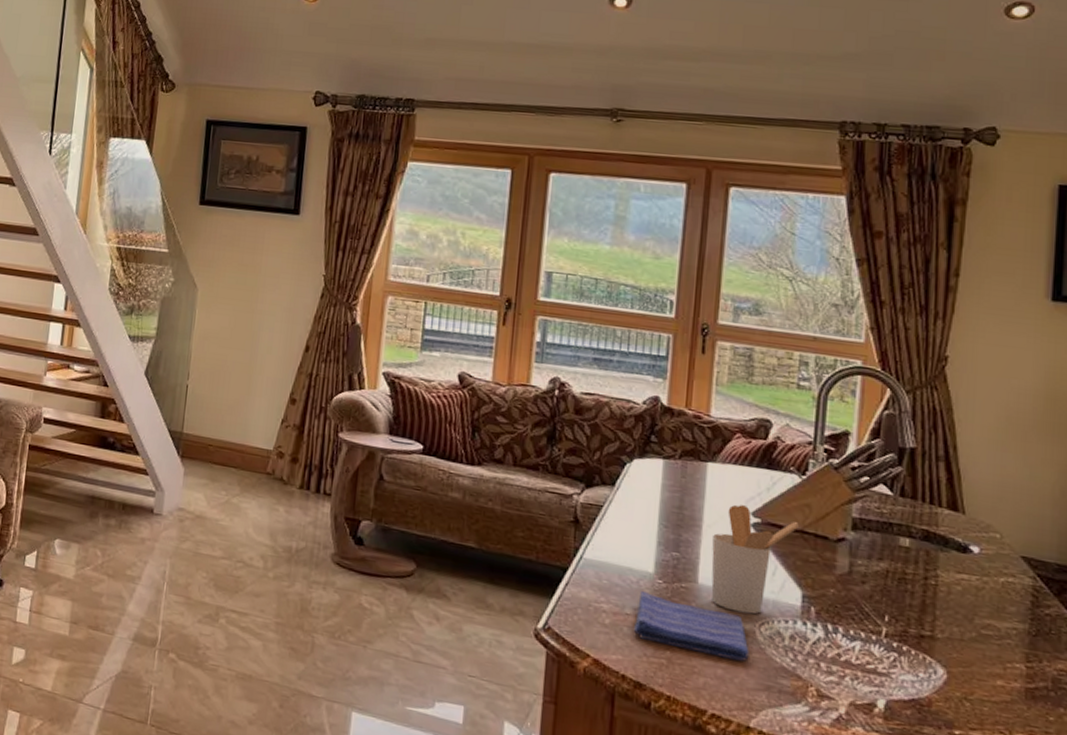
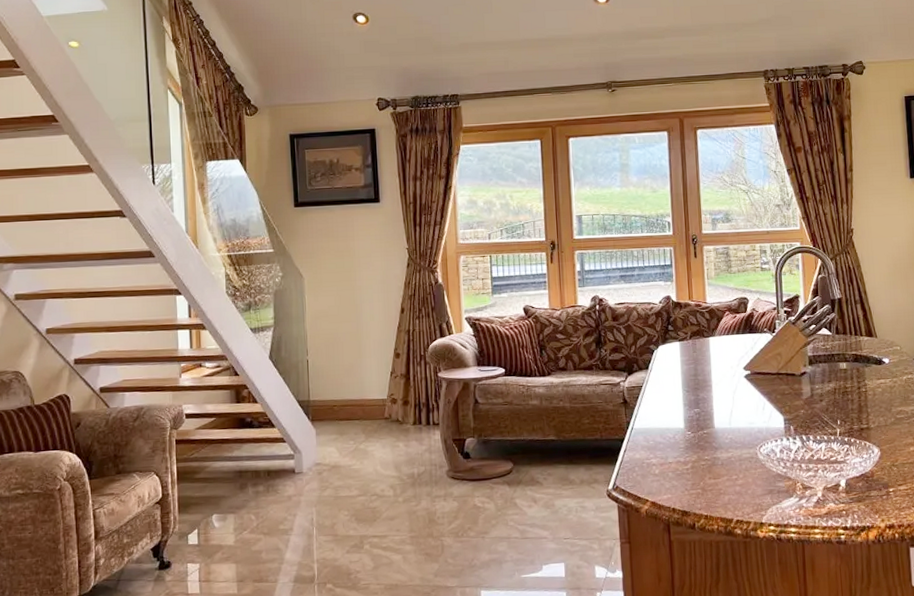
dish towel: present [634,591,749,662] -> none [676,443,756,479]
utensil holder: present [711,505,799,615] -> none [720,363,775,442]

